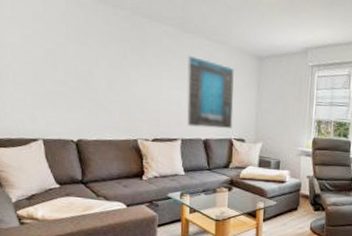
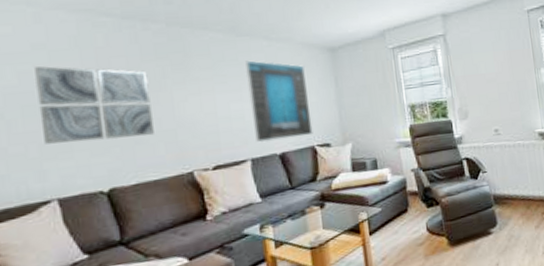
wall art: none [34,32,113,104] -> present [35,66,154,144]

